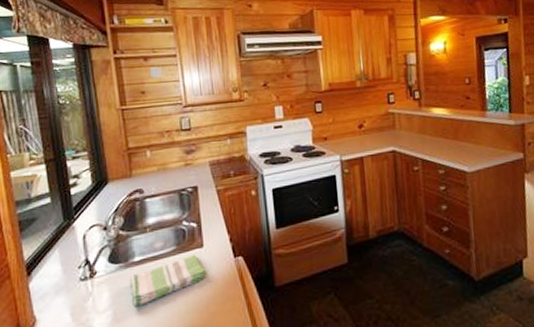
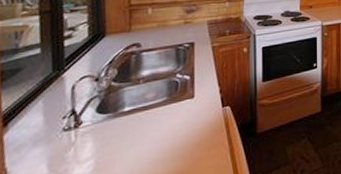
dish towel: present [129,254,207,307] -> none [116,104,194,156]

